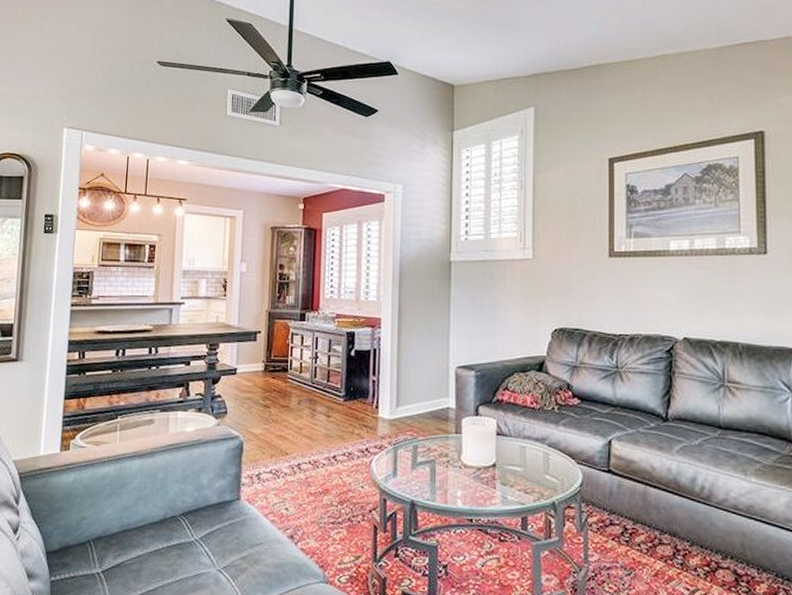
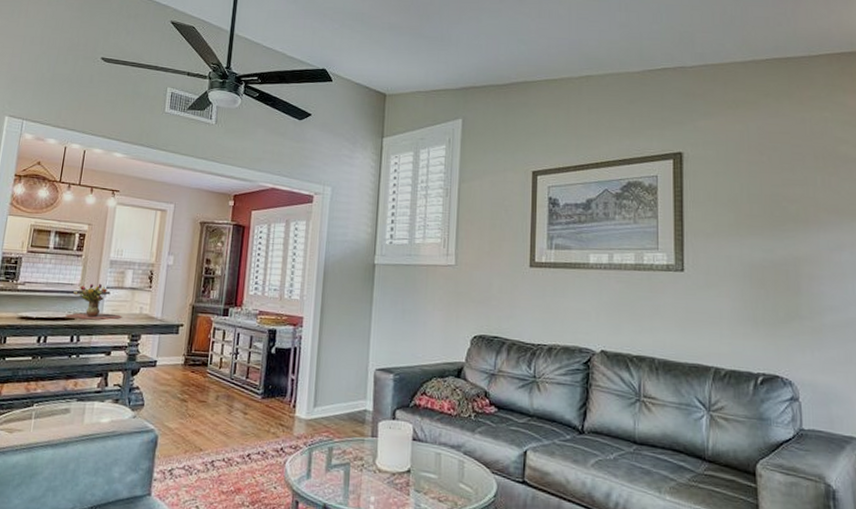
flower arrangement: none [142,294,198,331] -> present [65,283,121,320]

